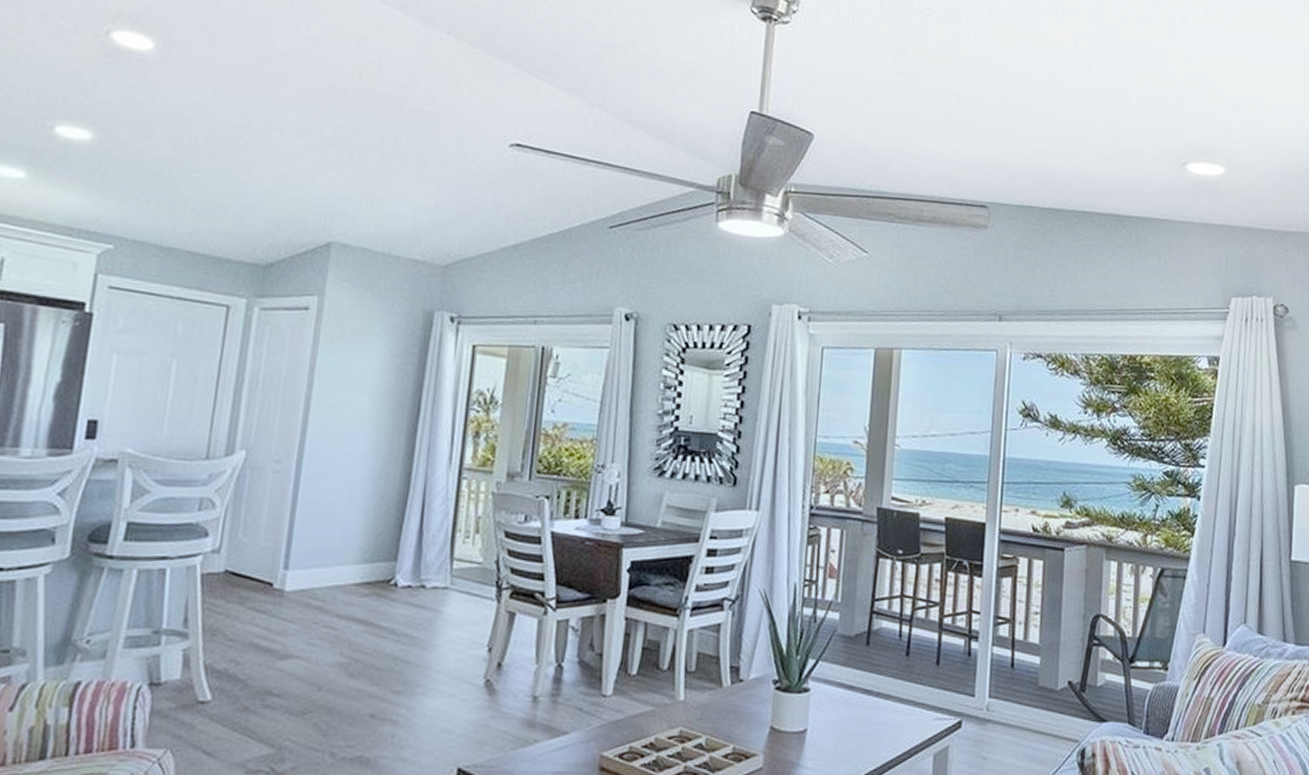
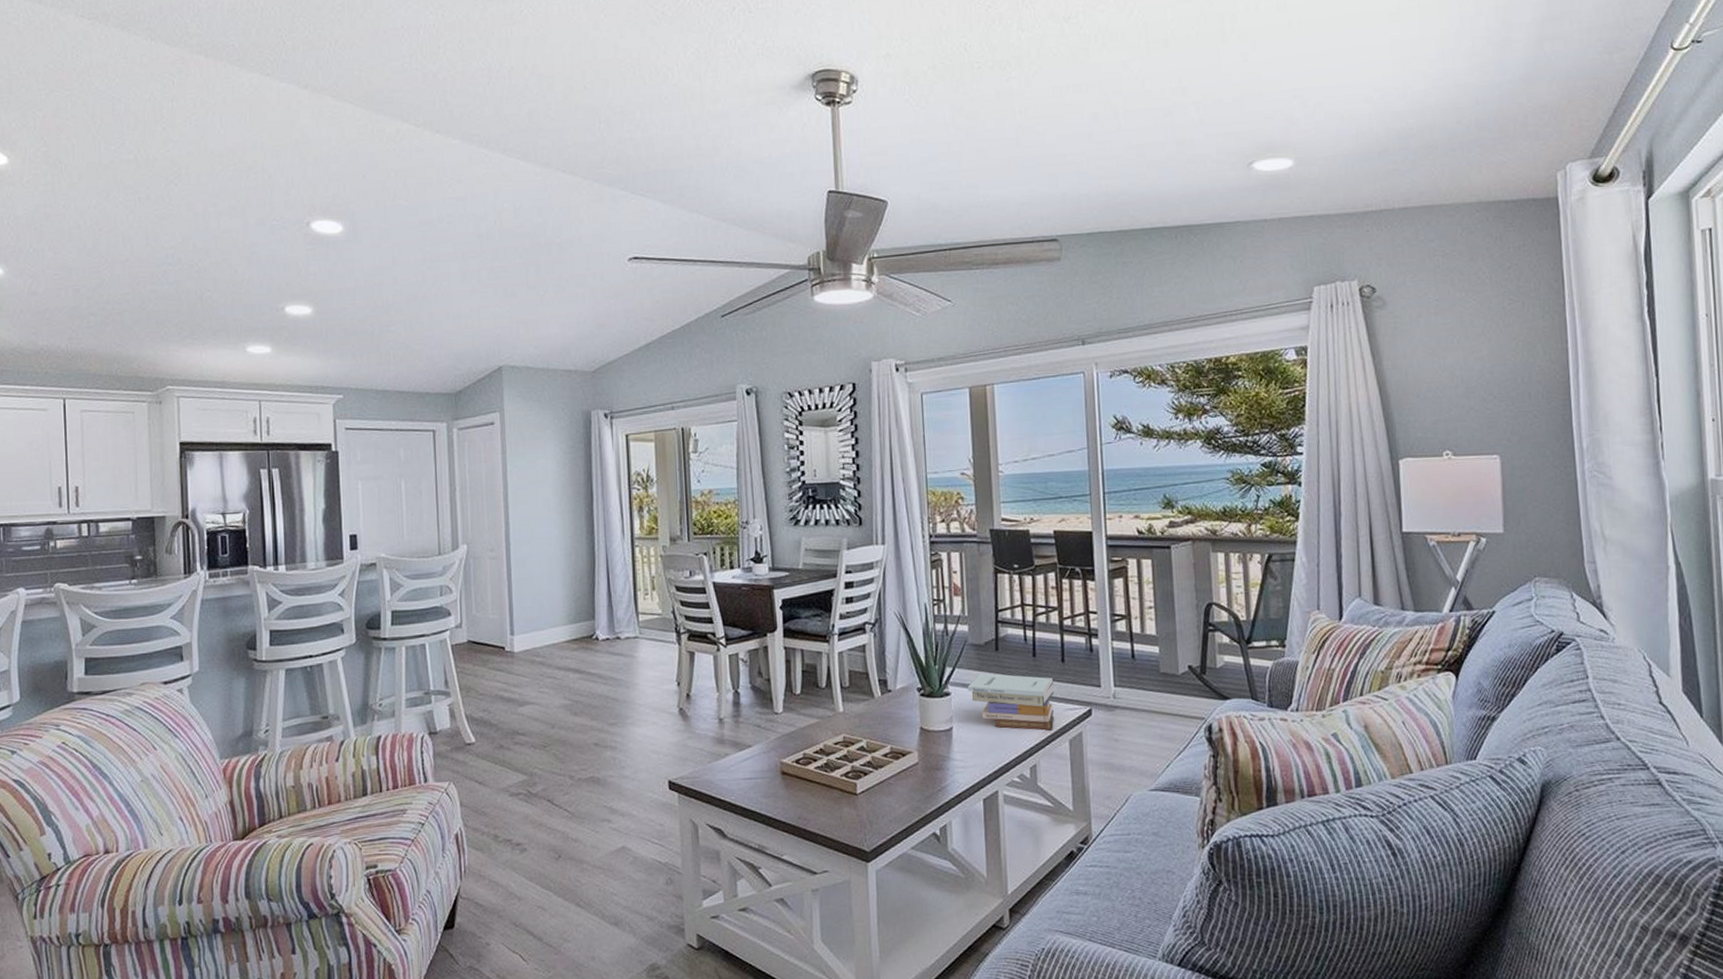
books: none [829,669,925,741] -> present [967,673,1055,731]

